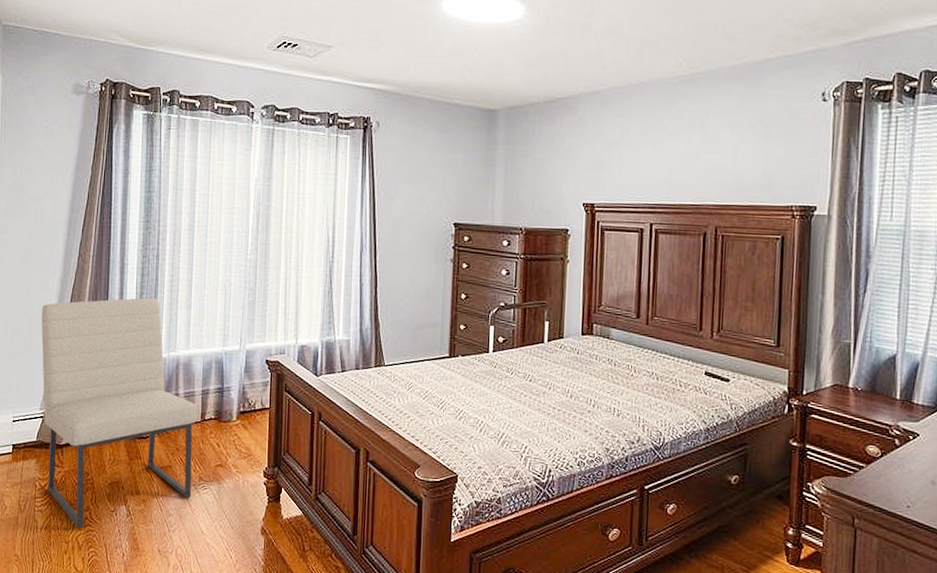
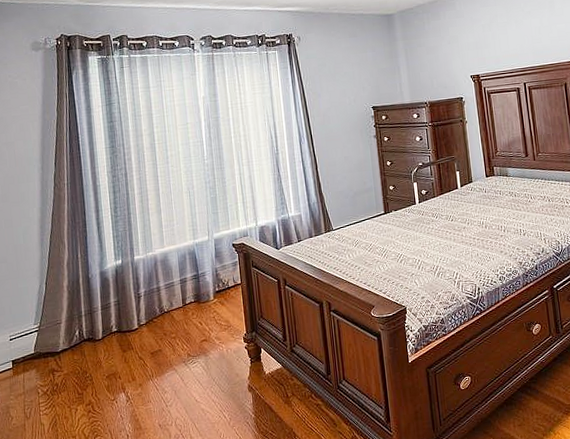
chair: present [41,297,199,528] -> none [25,209,182,422]

